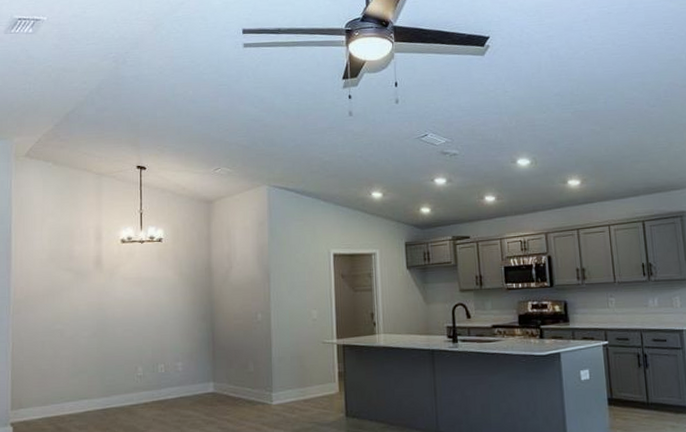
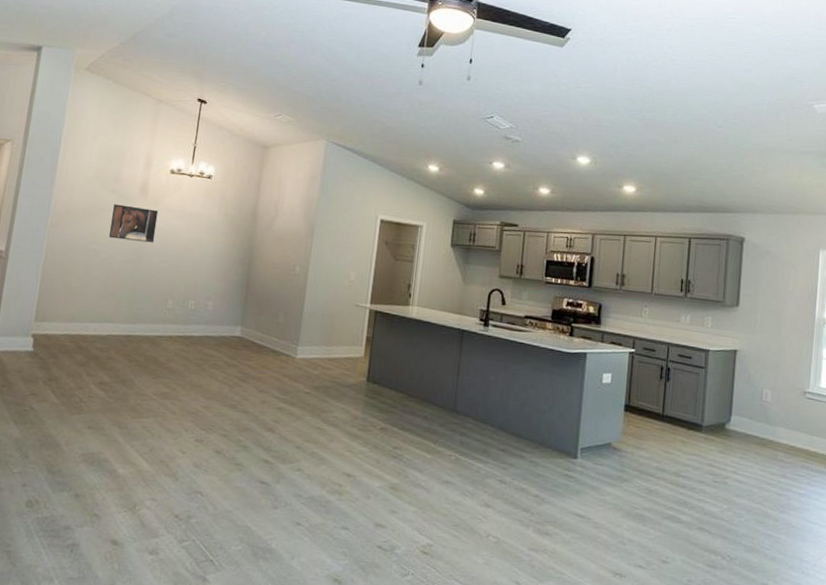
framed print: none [71,281,116,316] -> present [109,204,159,243]

